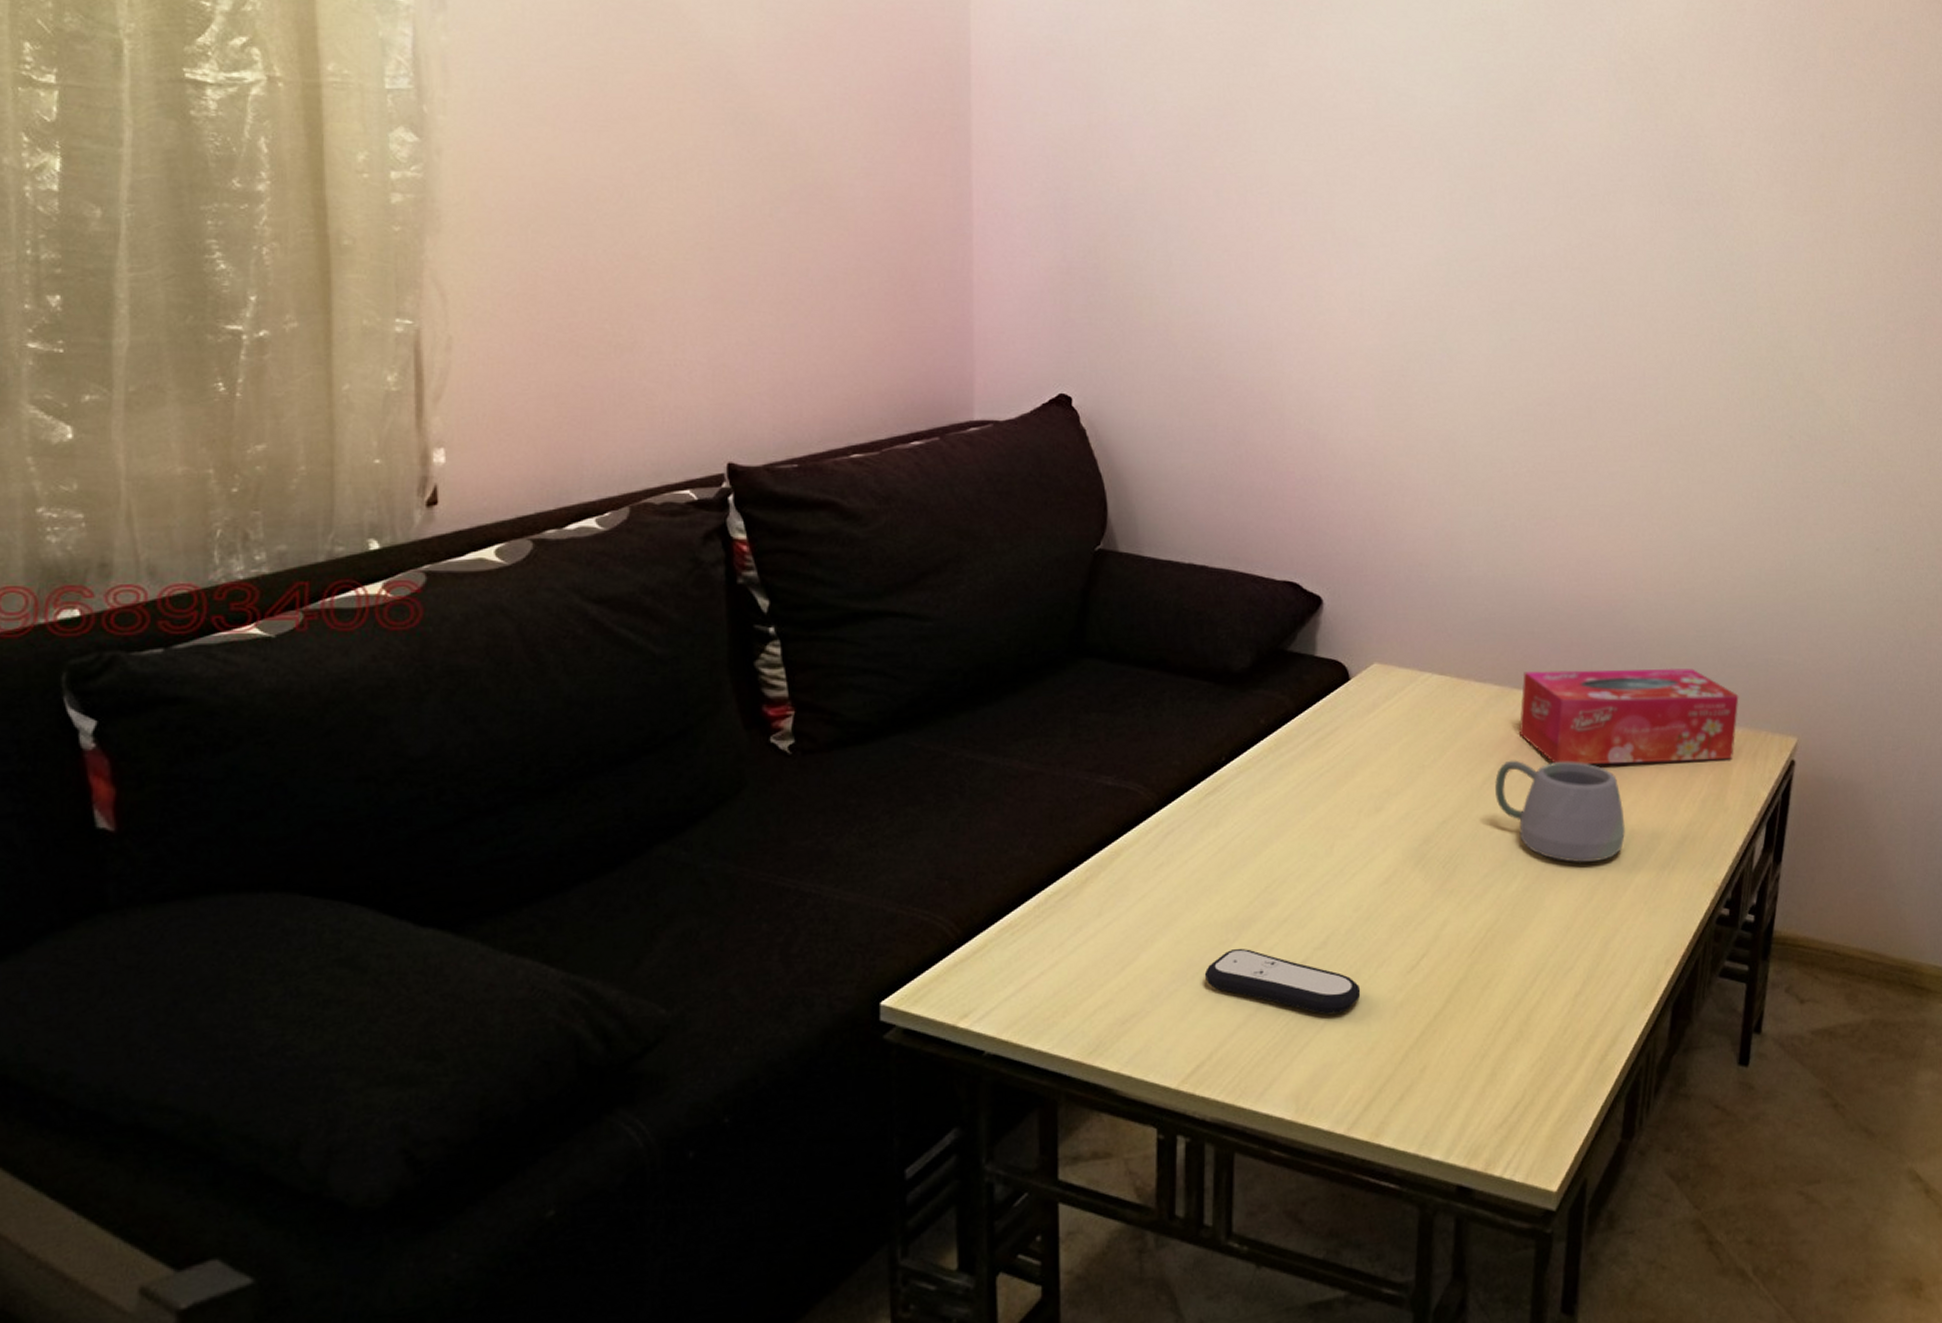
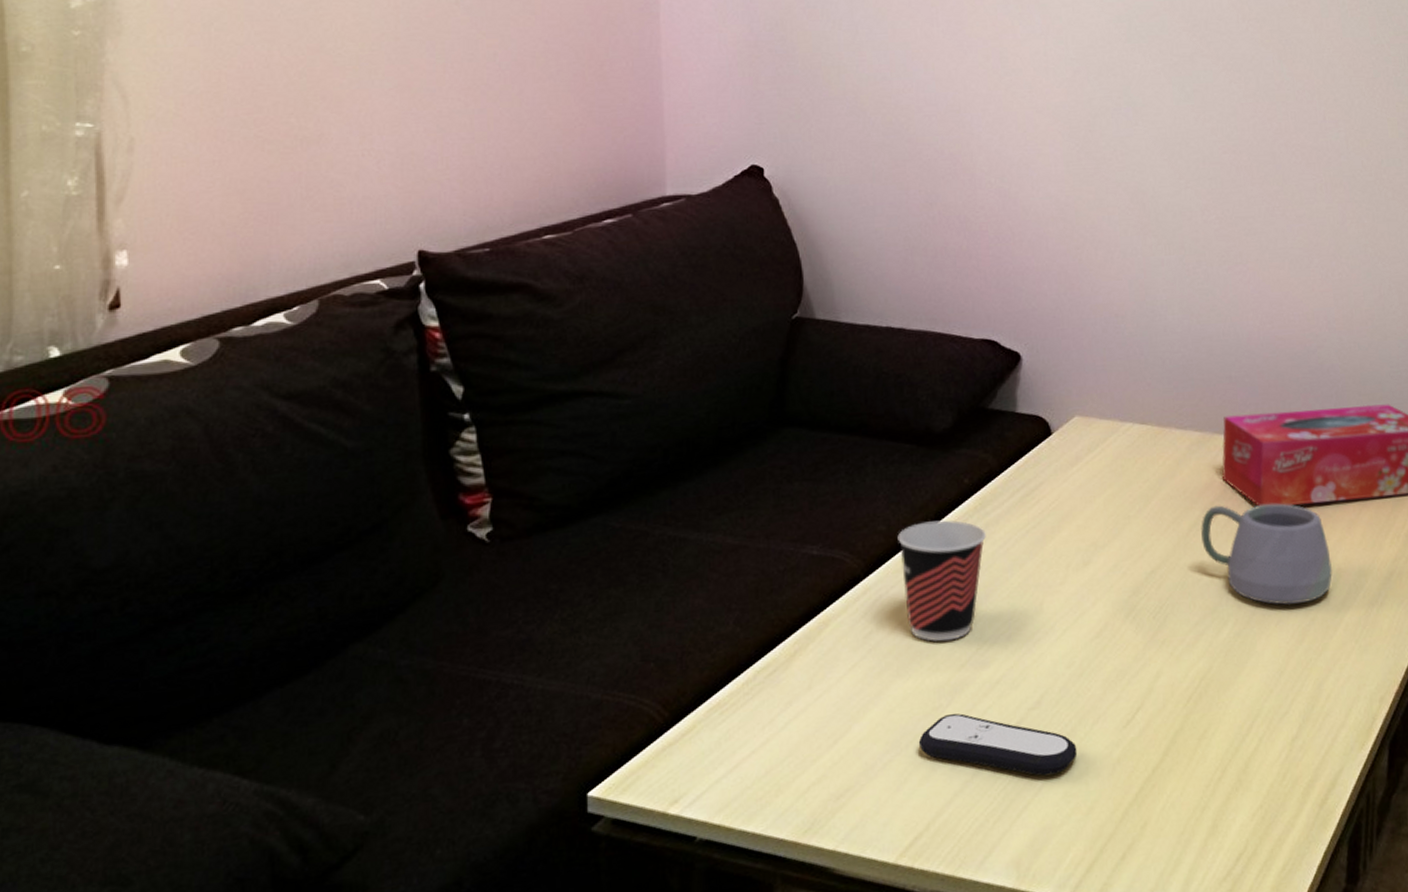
cup: none [1192,759,1280,878] -> present [897,520,986,642]

